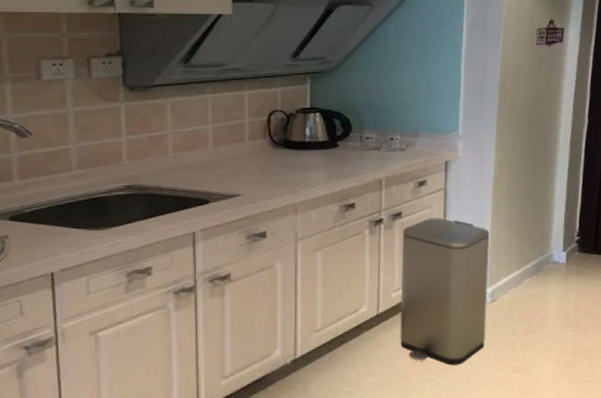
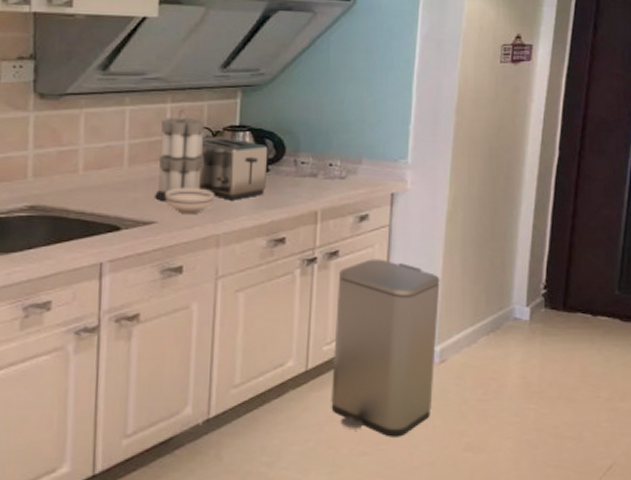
spice rack: none [238,94,279,176] -> present [155,108,205,201]
bowl: none [246,164,290,186] -> present [164,188,214,213]
toaster: none [274,118,337,173] -> present [198,136,268,200]

